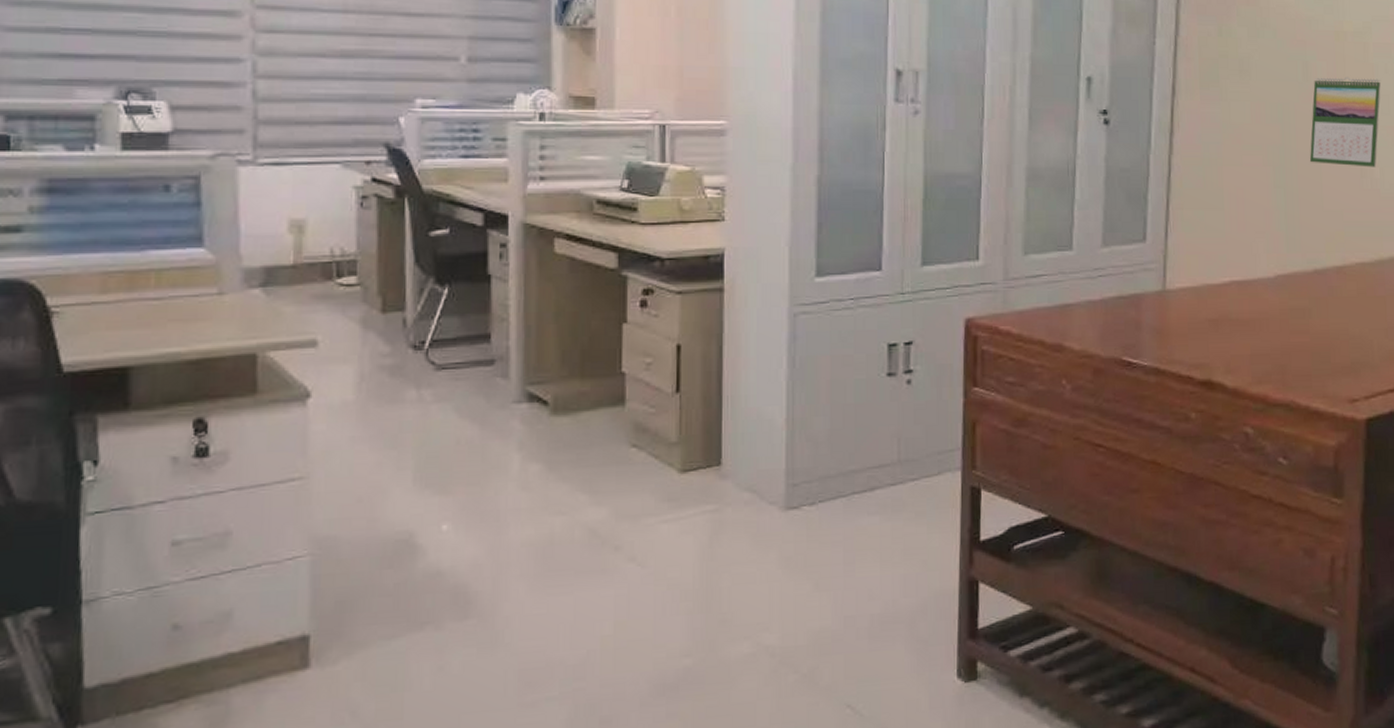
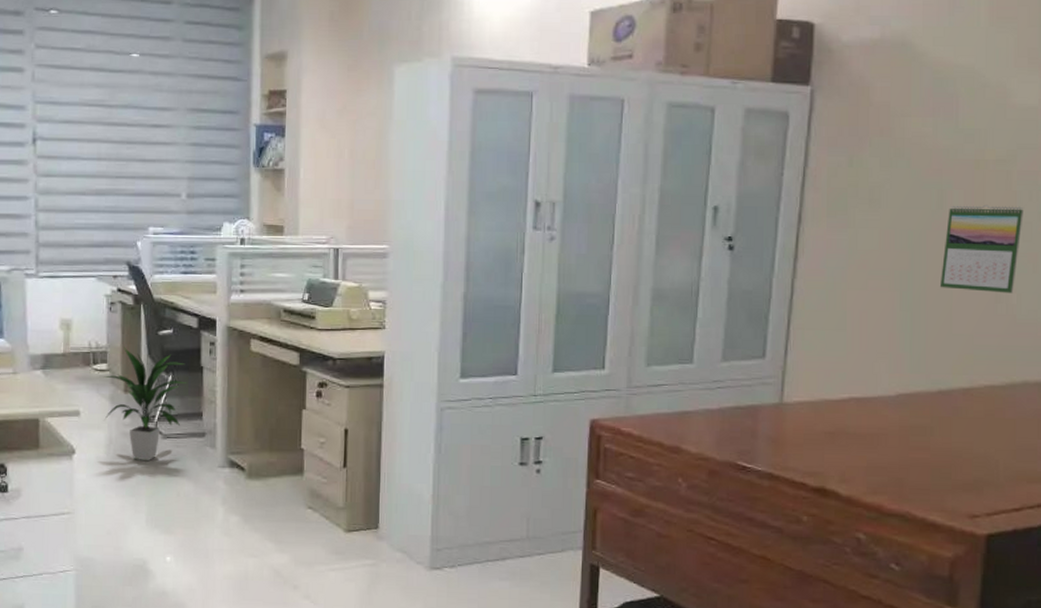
indoor plant: none [352,253,470,401] -> present [104,347,187,460]

